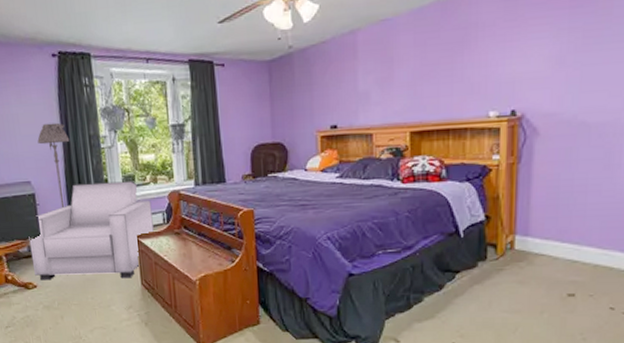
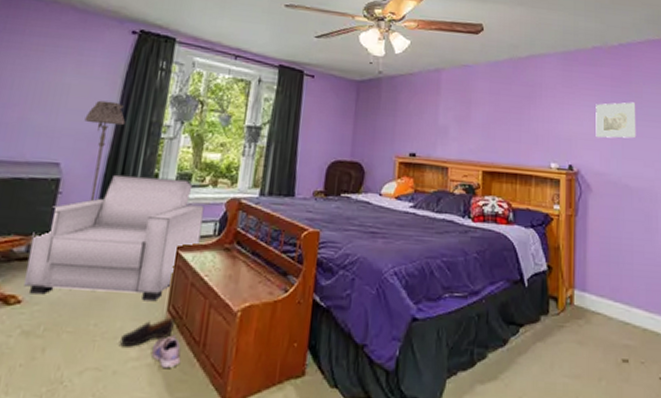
shoe: none [112,288,150,312] -> present [119,317,175,347]
shoe: none [137,301,161,325] -> present [151,335,181,369]
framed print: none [546,22,603,73] -> present [596,102,637,139]

